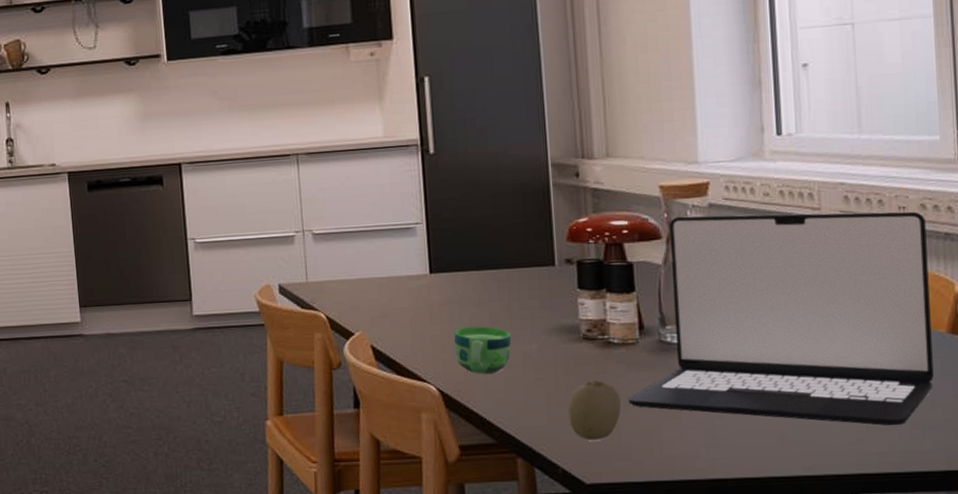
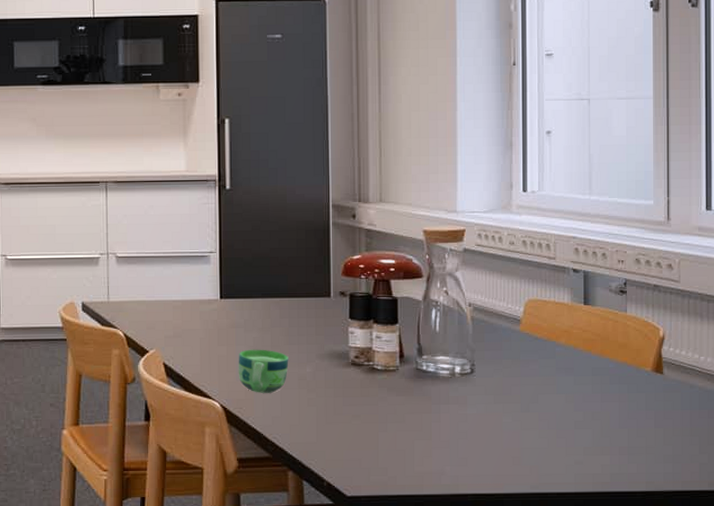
fruit: present [568,380,621,441] -> none [335,402,381,457]
laptop: present [628,211,934,425] -> none [387,258,640,450]

